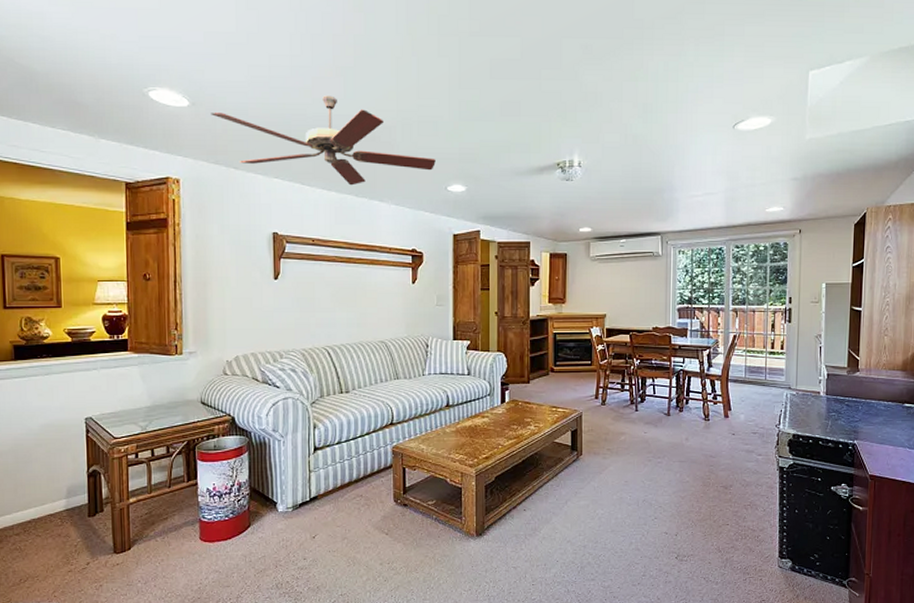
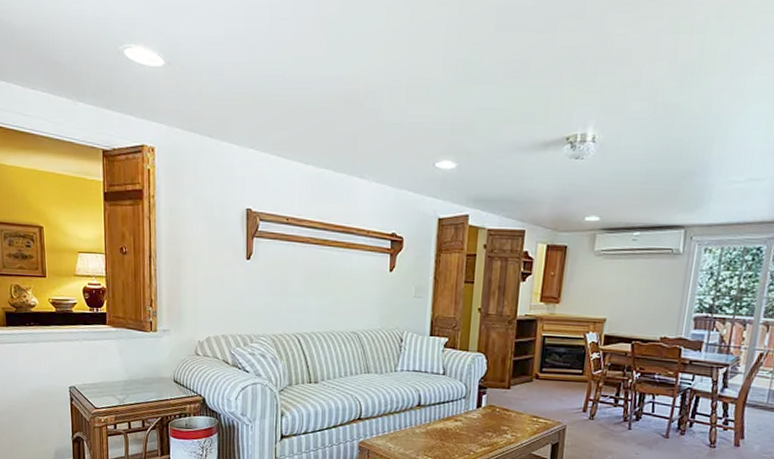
ceiling fan: present [211,95,436,186] -> none [186,53,424,159]

